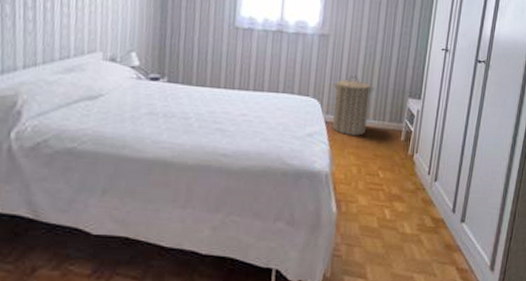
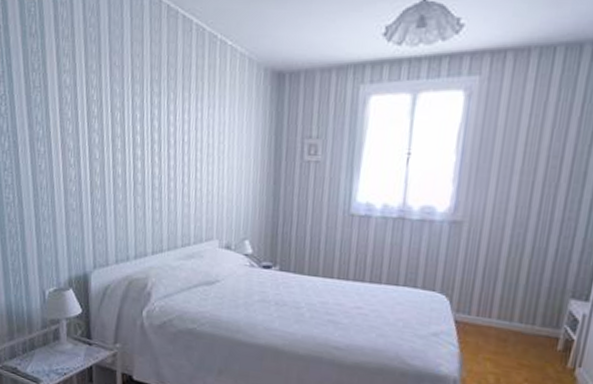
laundry hamper: present [331,76,374,136] -> none [463,269,522,340]

